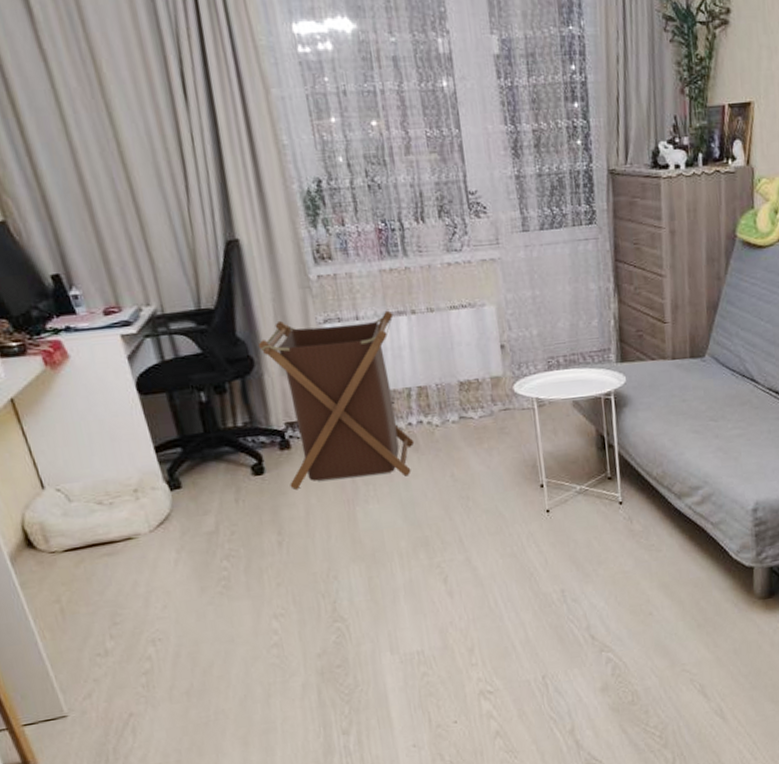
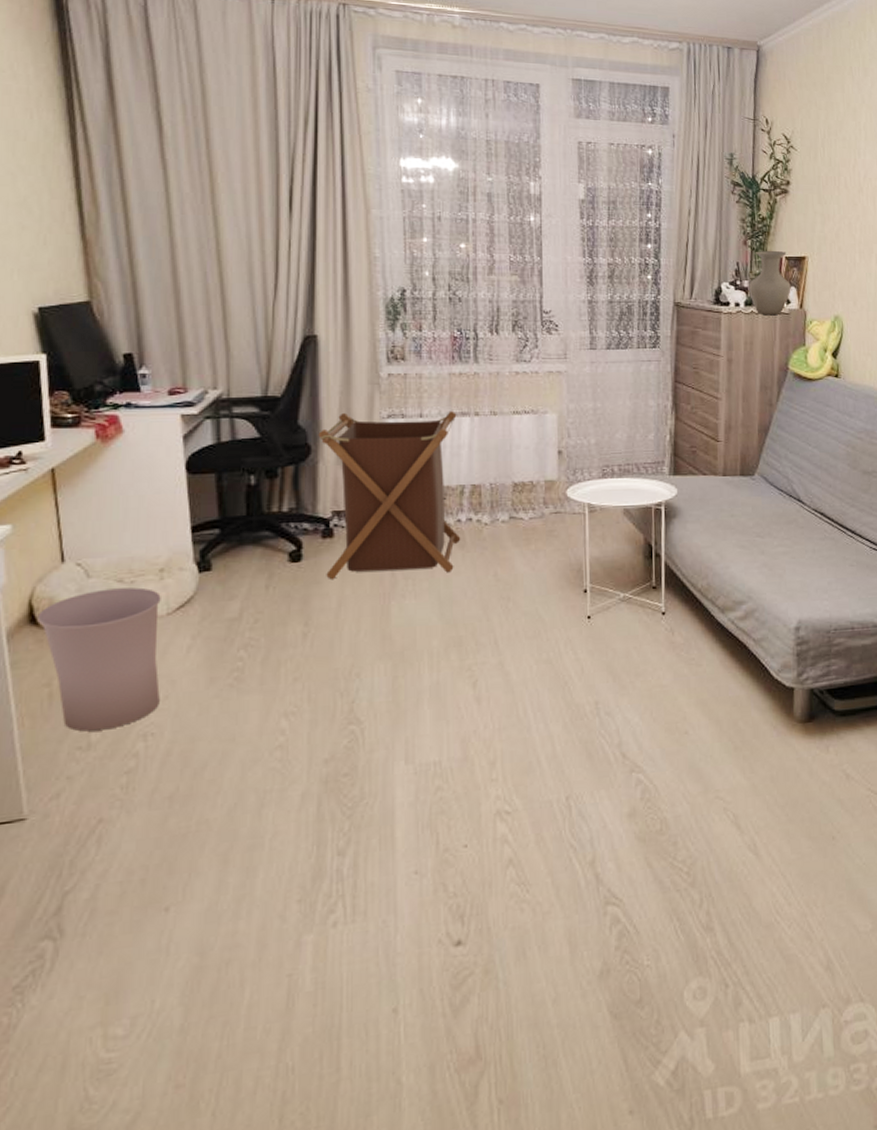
waste bin: none [32,508,160,641] -> present [37,587,161,732]
vase: none [689,97,736,177] -> present [749,250,791,316]

